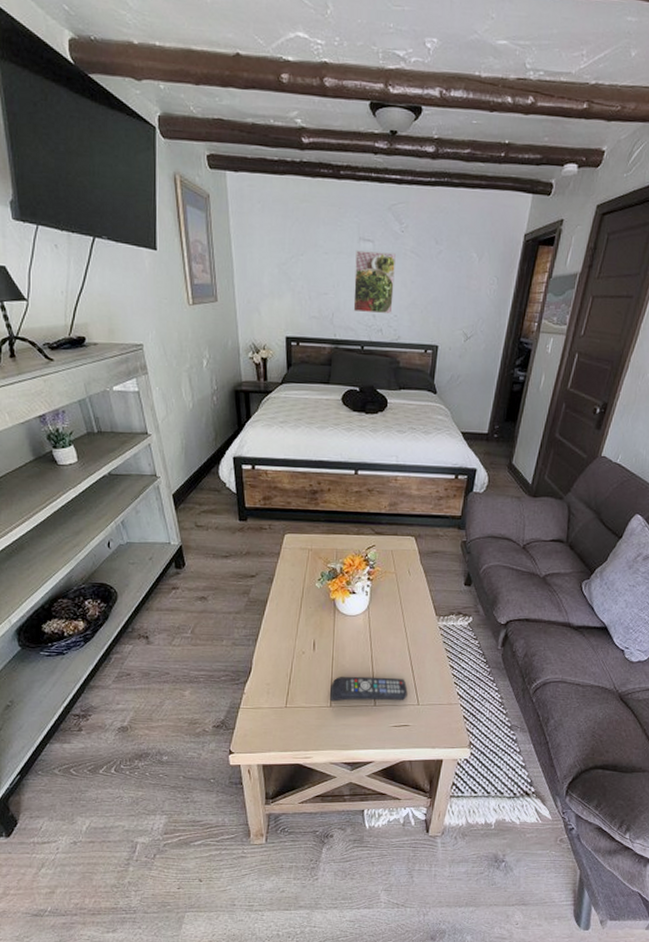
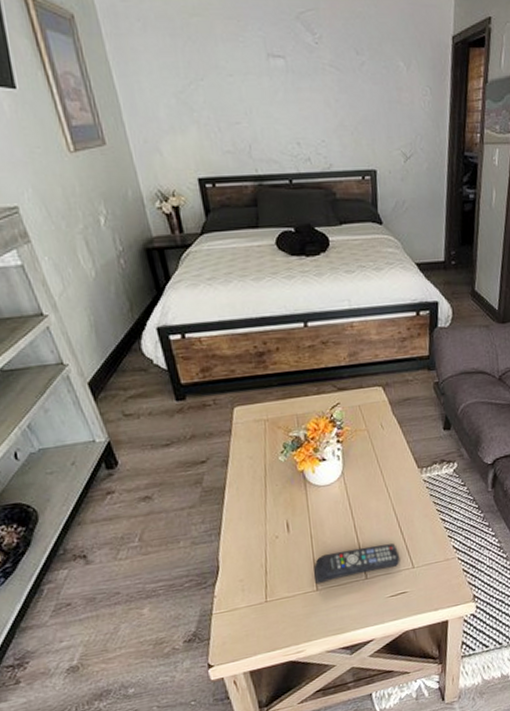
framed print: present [353,250,396,315] -> none [266,69,319,141]

